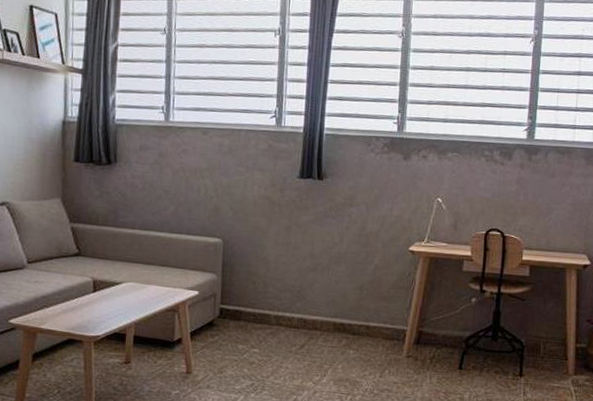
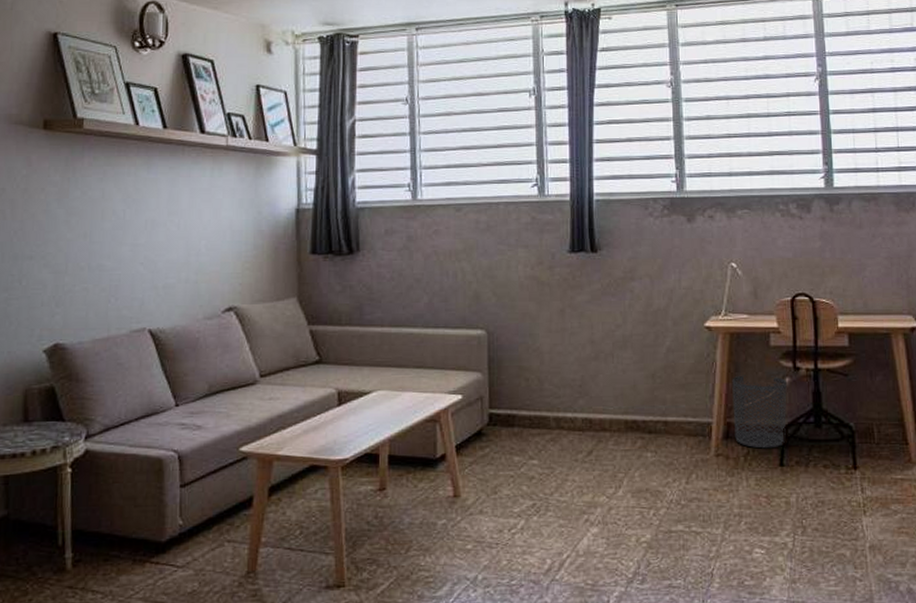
waste bin: none [424,293,473,355] -> present [732,375,787,449]

